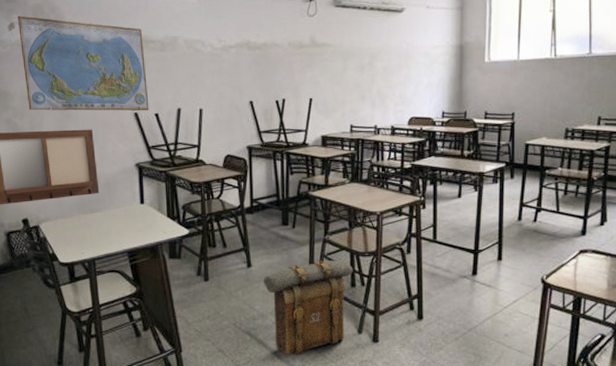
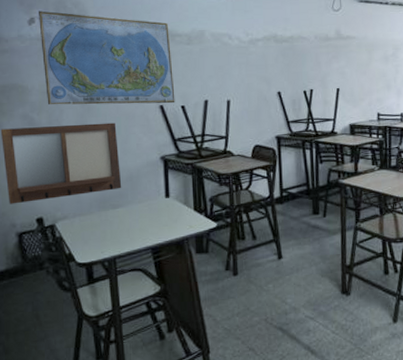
backpack: present [263,260,353,356] -> none [294,247,385,351]

